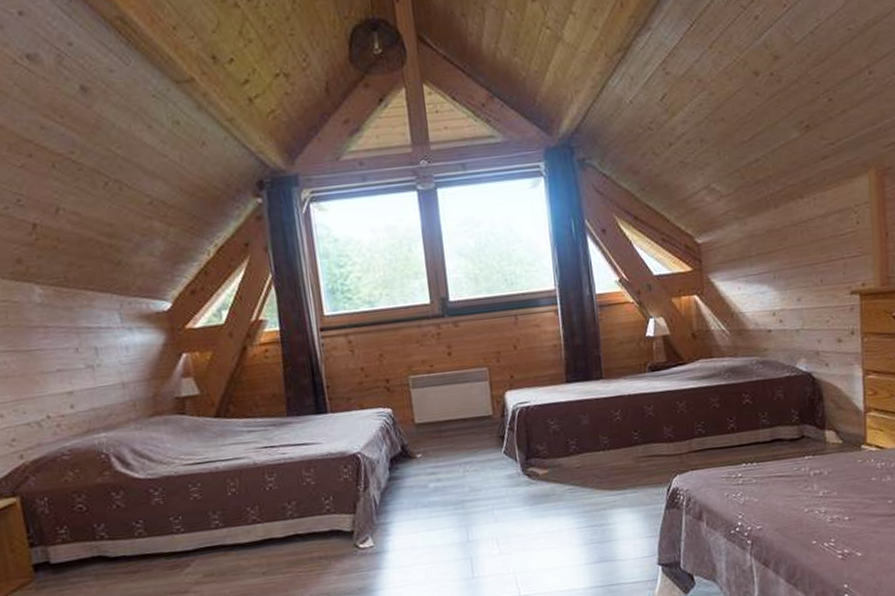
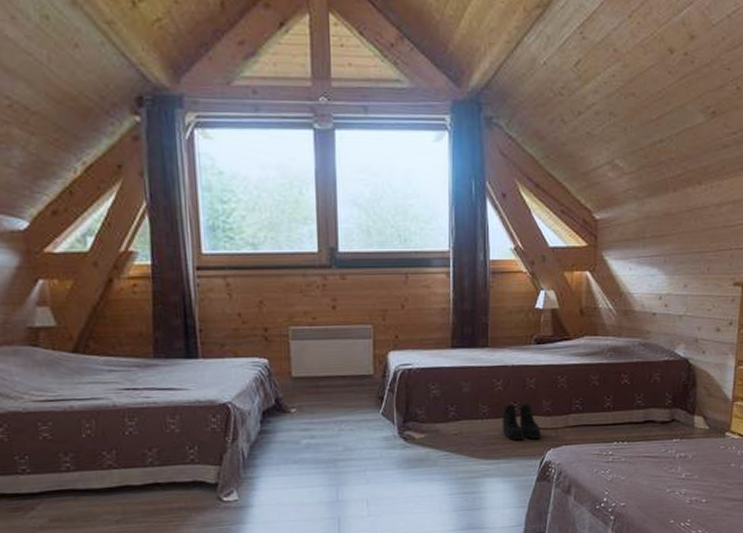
boots: none [623,432,666,470] -> present [502,404,541,440]

